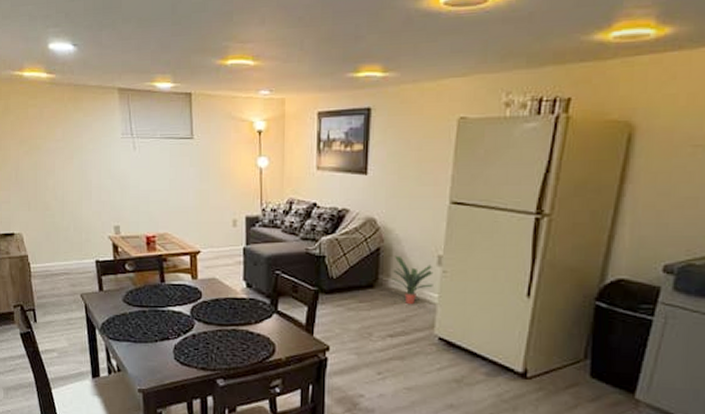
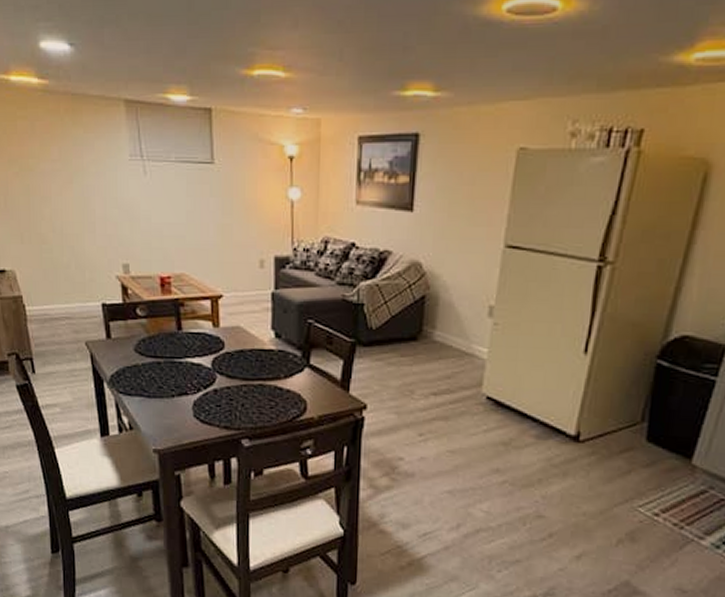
potted plant: present [392,255,434,305] -> none [437,305,484,360]

